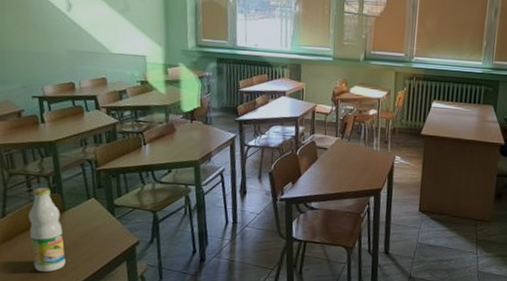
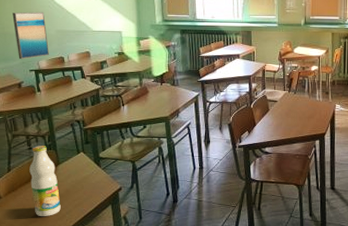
wall art: none [12,25,58,83] -> present [12,12,50,60]

